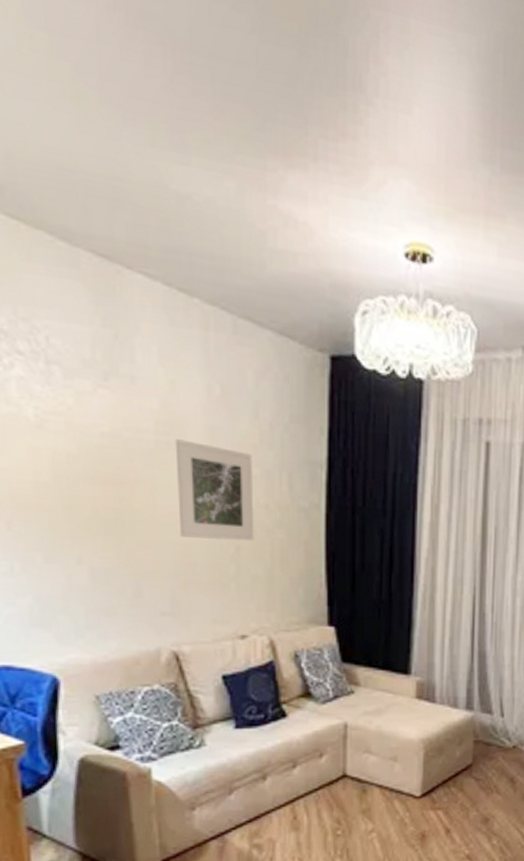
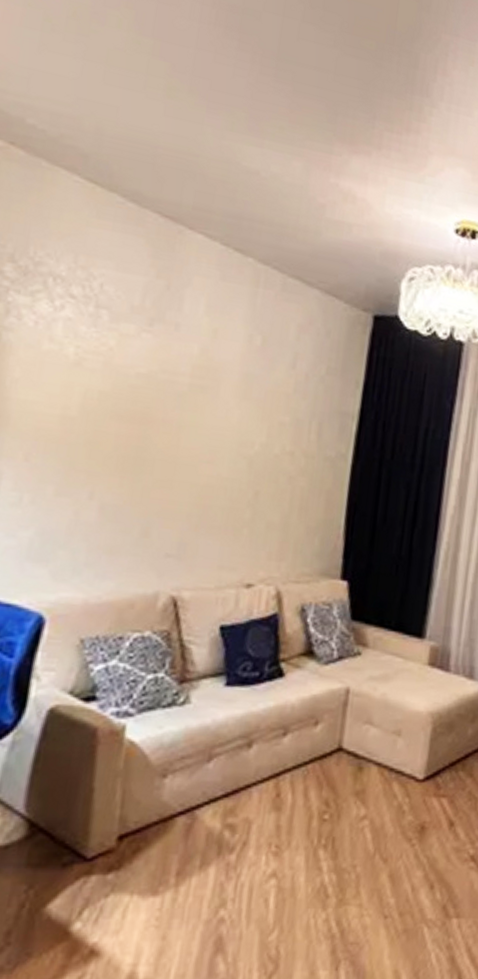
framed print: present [175,439,254,541] -> none [199,383,284,487]

